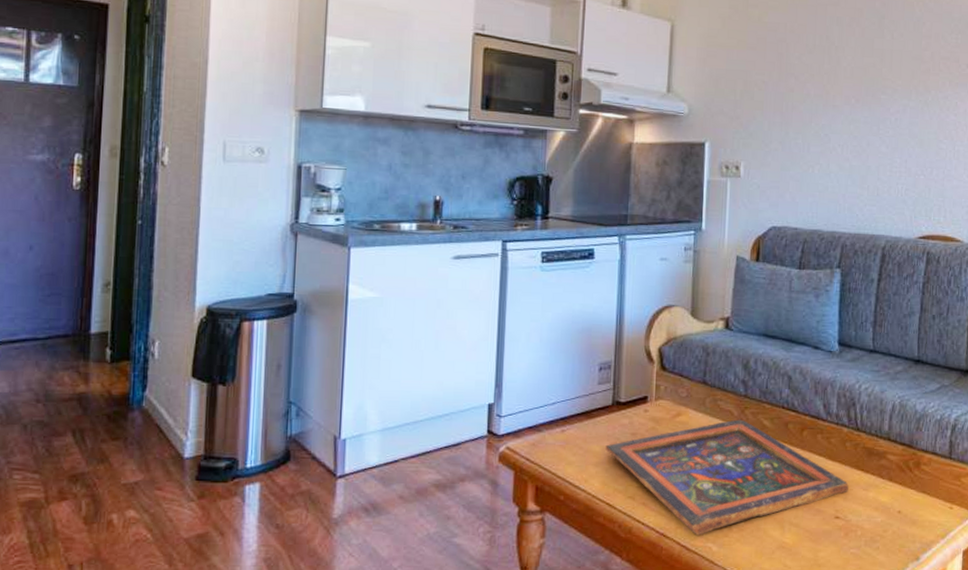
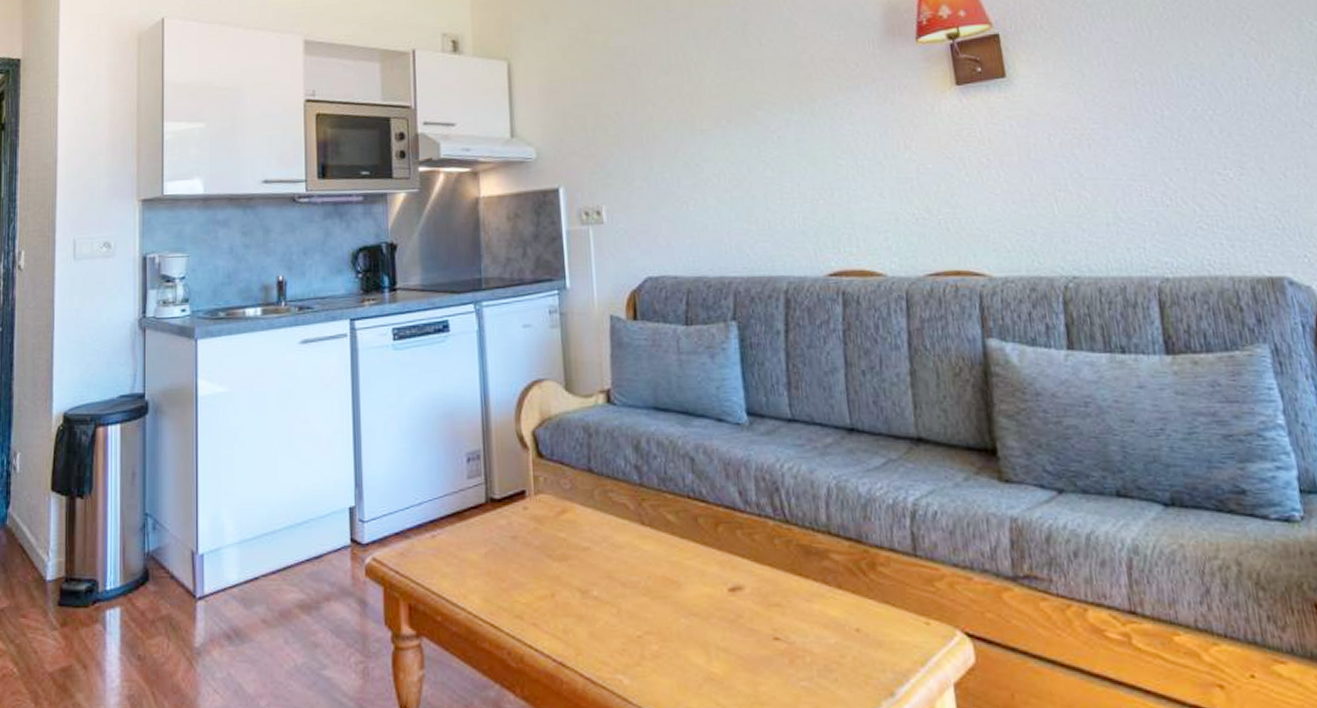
painted panel: present [605,419,849,536] -> none [483,514,786,665]

